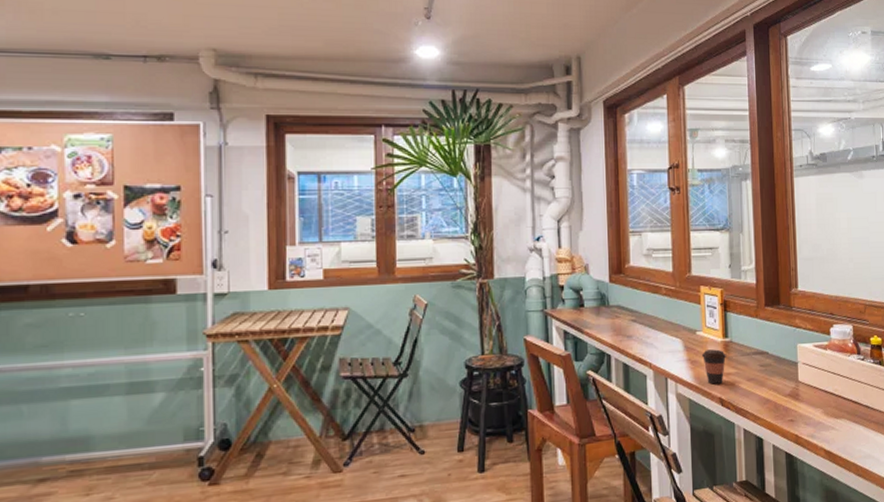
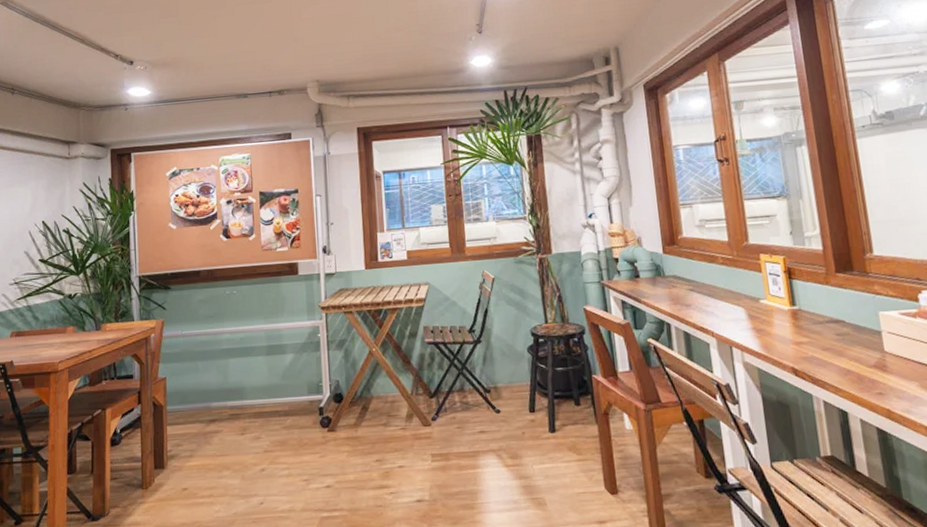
coffee cup: present [701,349,727,384] -> none [767,317,797,354]

